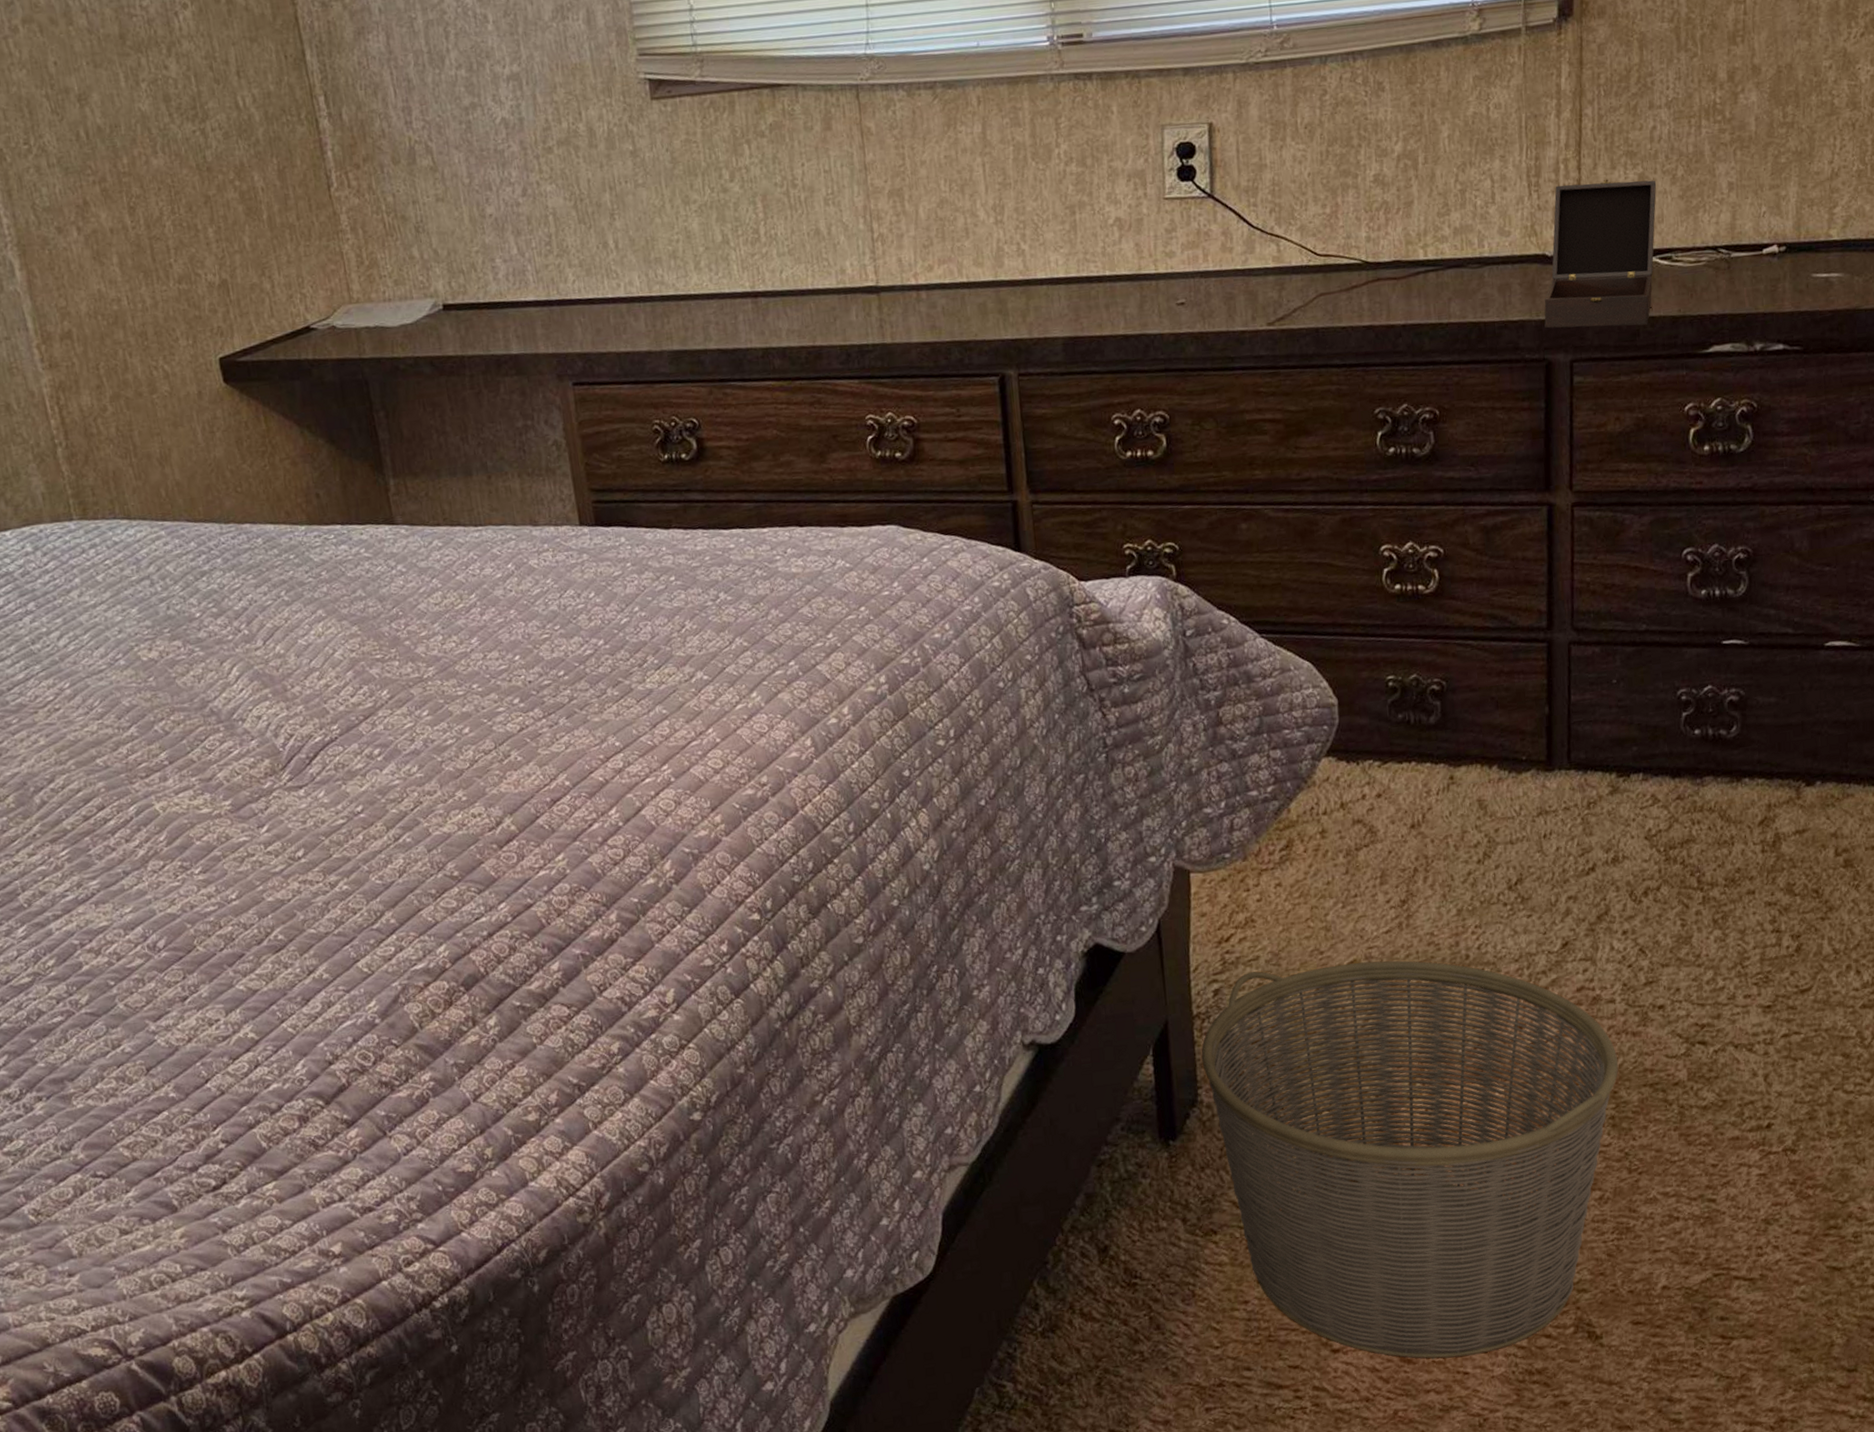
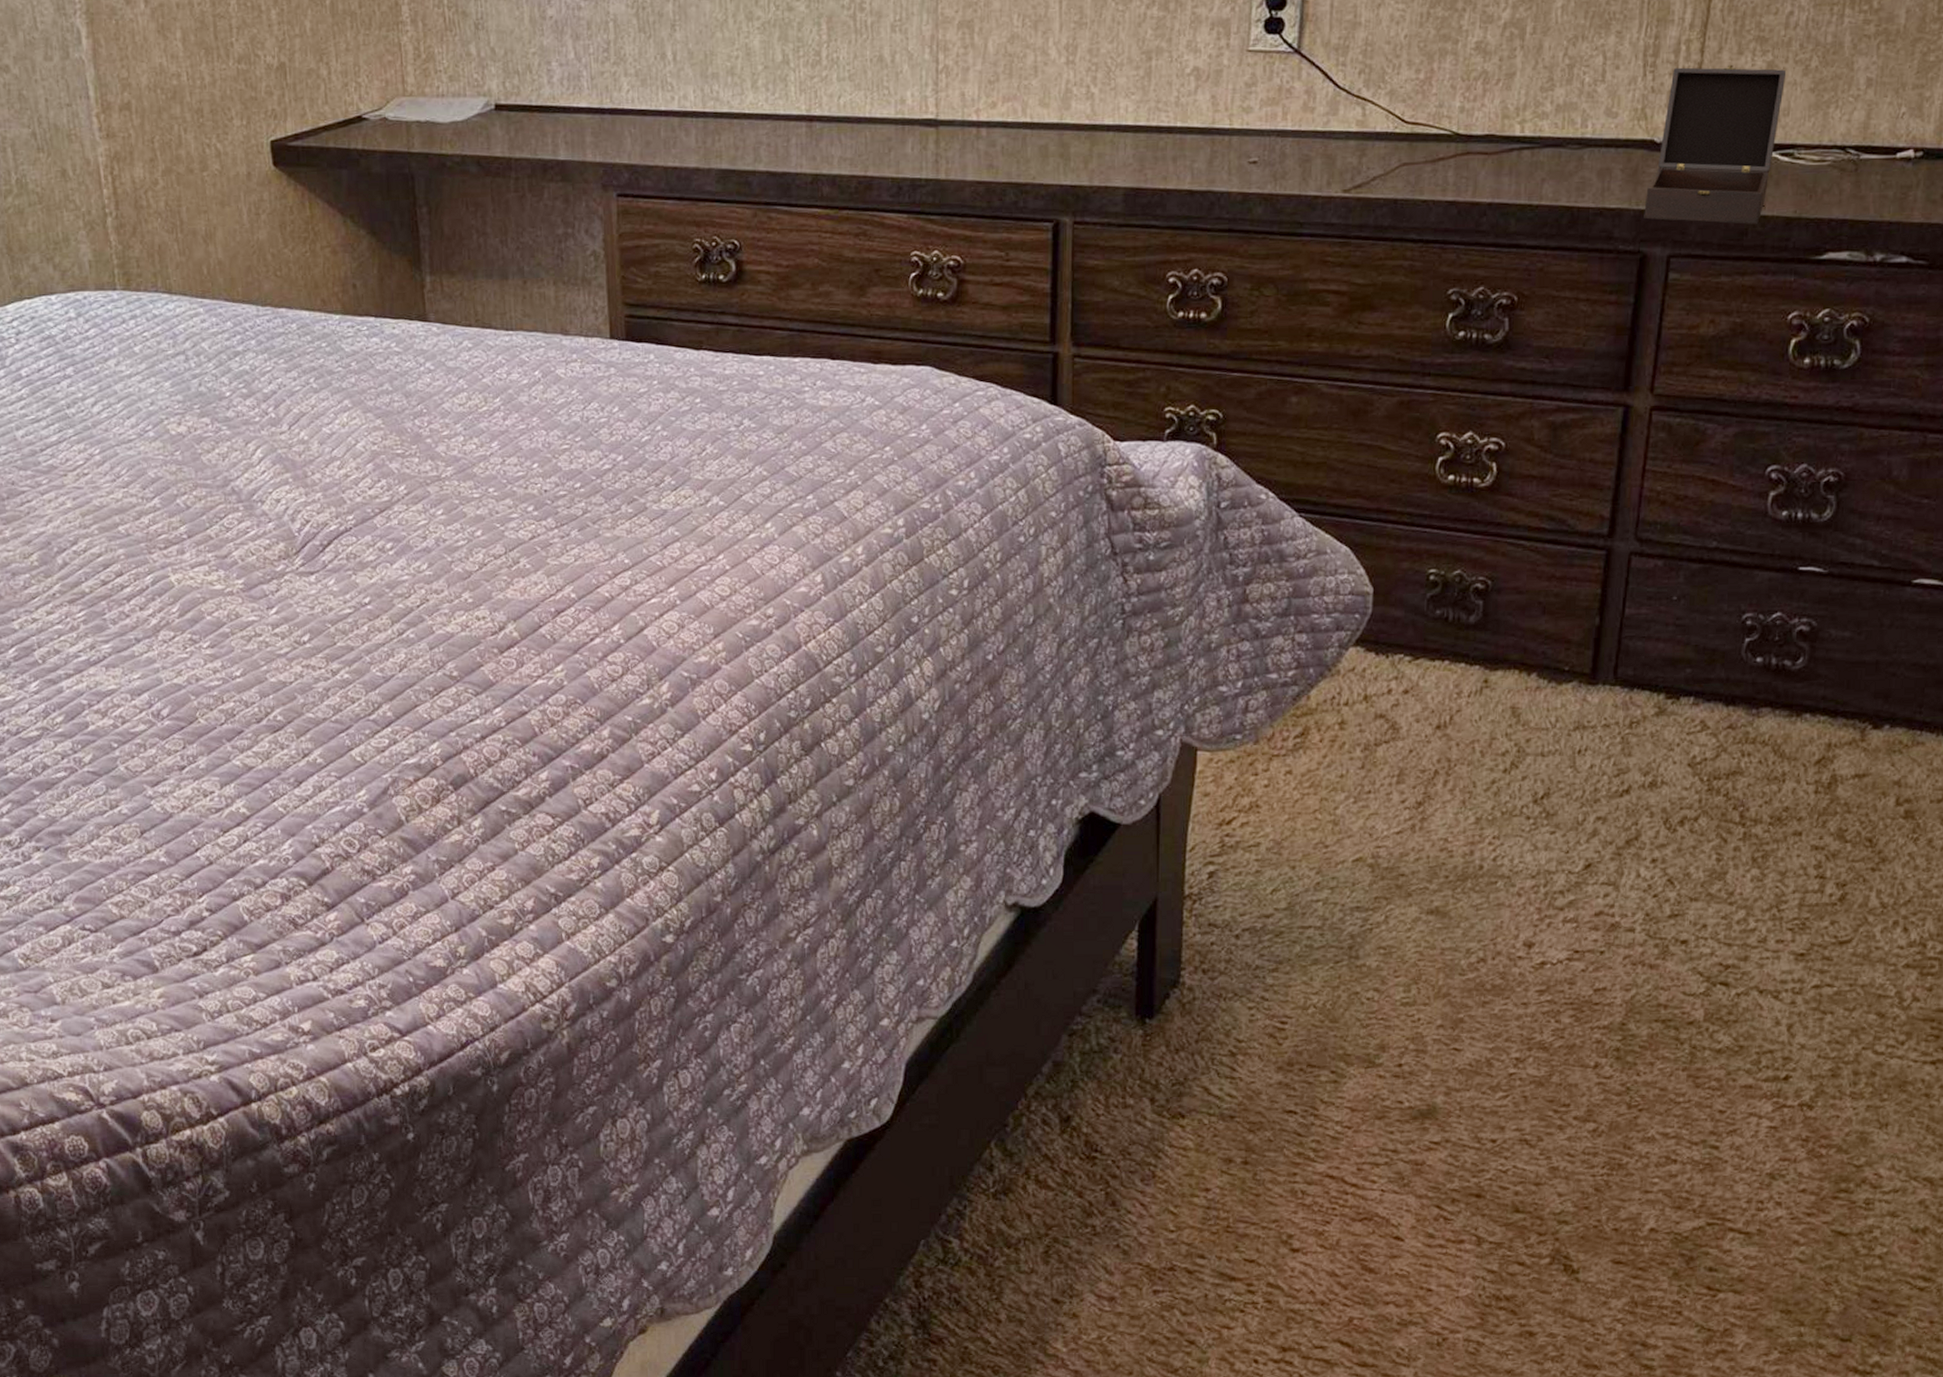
basket: present [1201,960,1619,1359] -> none [1188,858,1631,1273]

